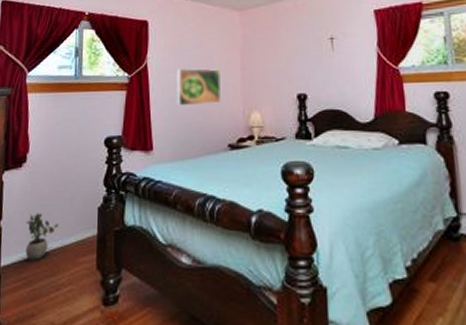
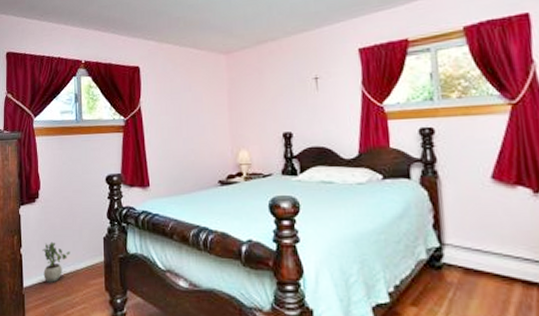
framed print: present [177,67,221,107] -> none [168,110,210,146]

